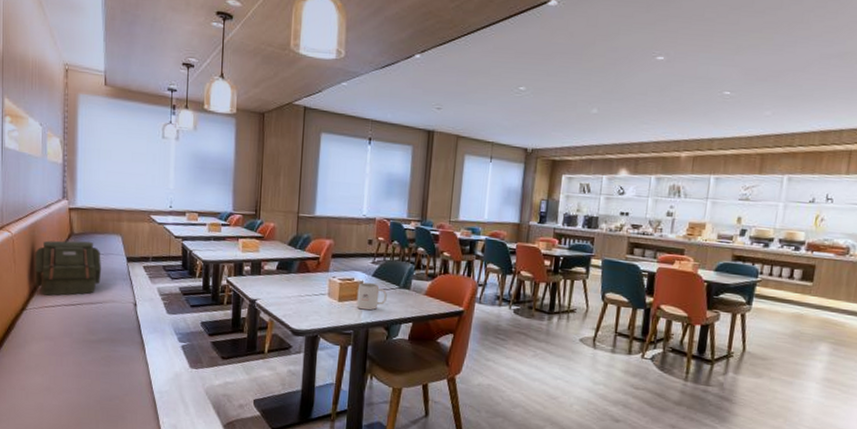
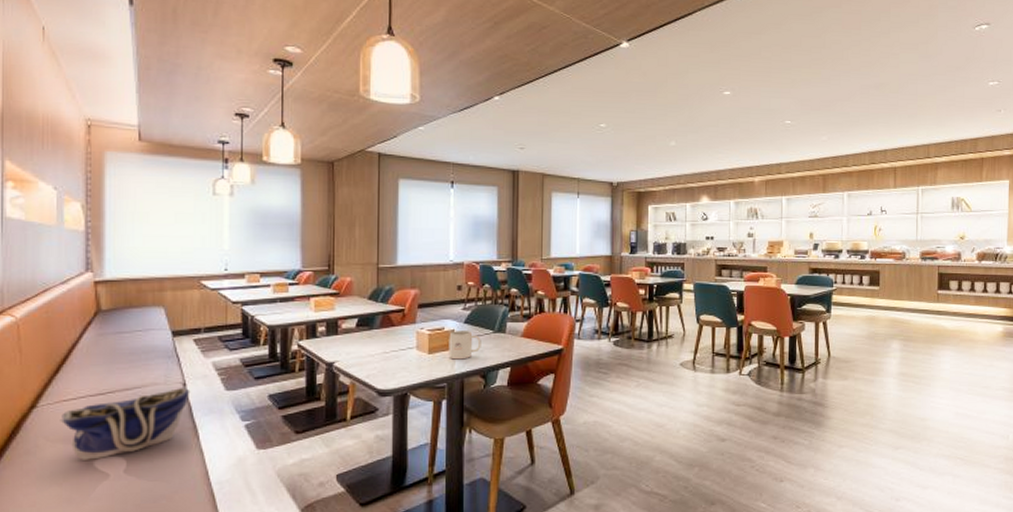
backpack: present [35,240,101,296] -> none [49,317,139,387]
tote bag: none [42,306,140,359] -> present [60,387,190,460]

